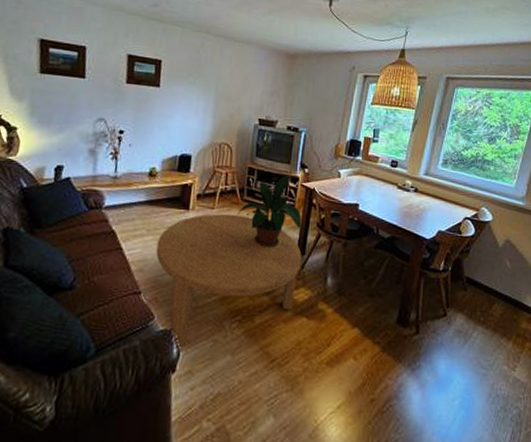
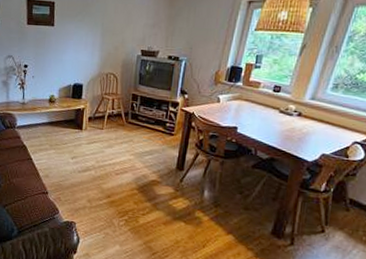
coffee table: present [156,214,302,348] -> none [57,133,181,236]
potted plant: present [236,175,302,248] -> none [122,100,181,163]

